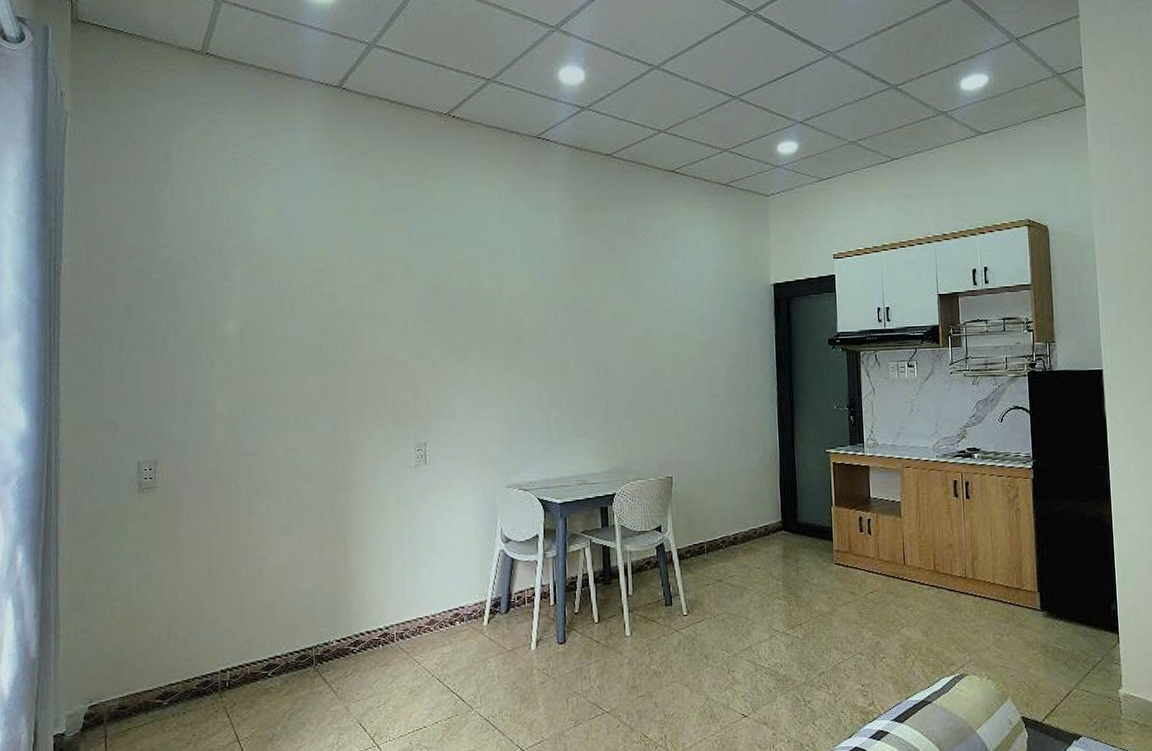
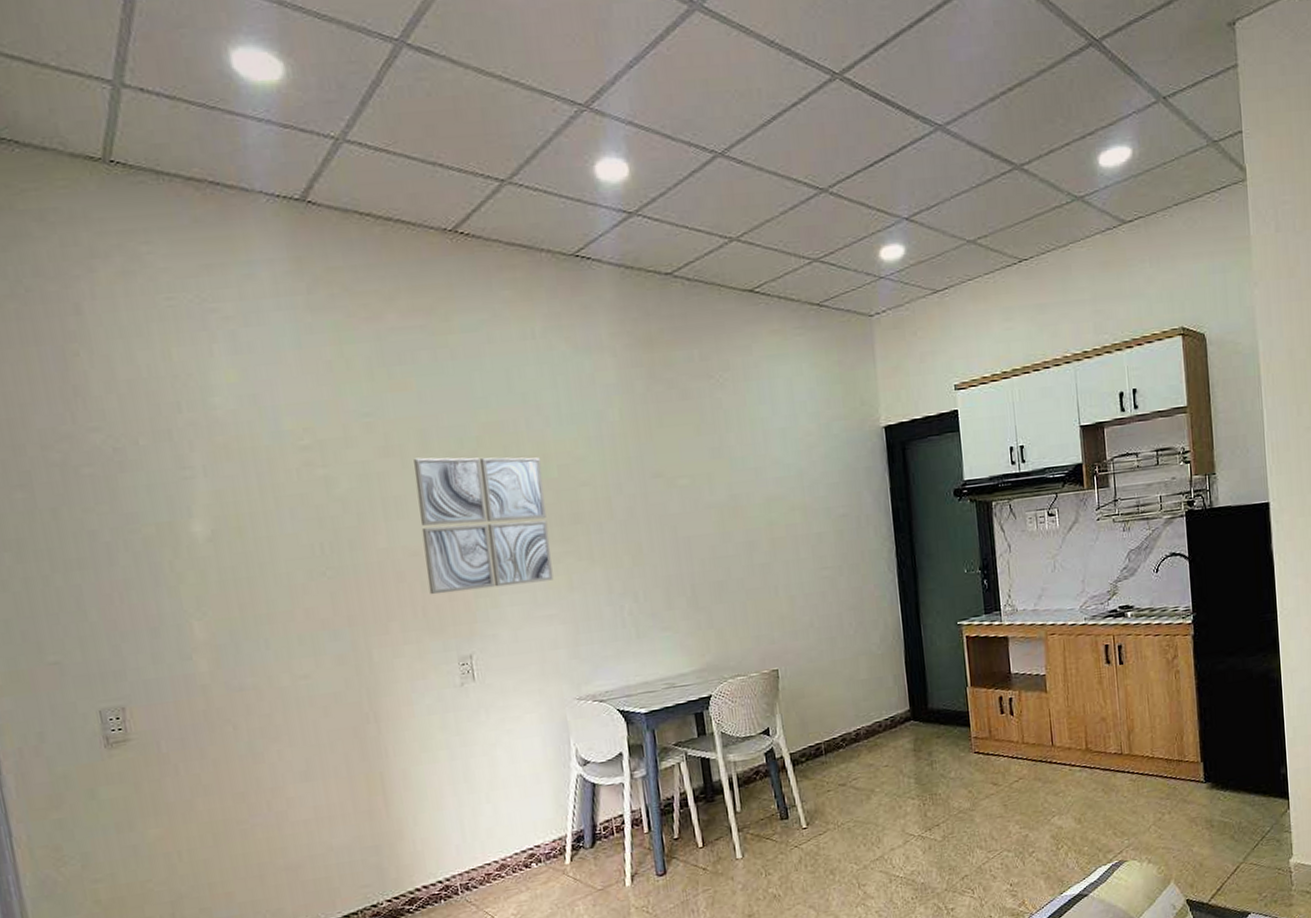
wall art: none [398,284,497,392] -> present [414,457,554,595]

